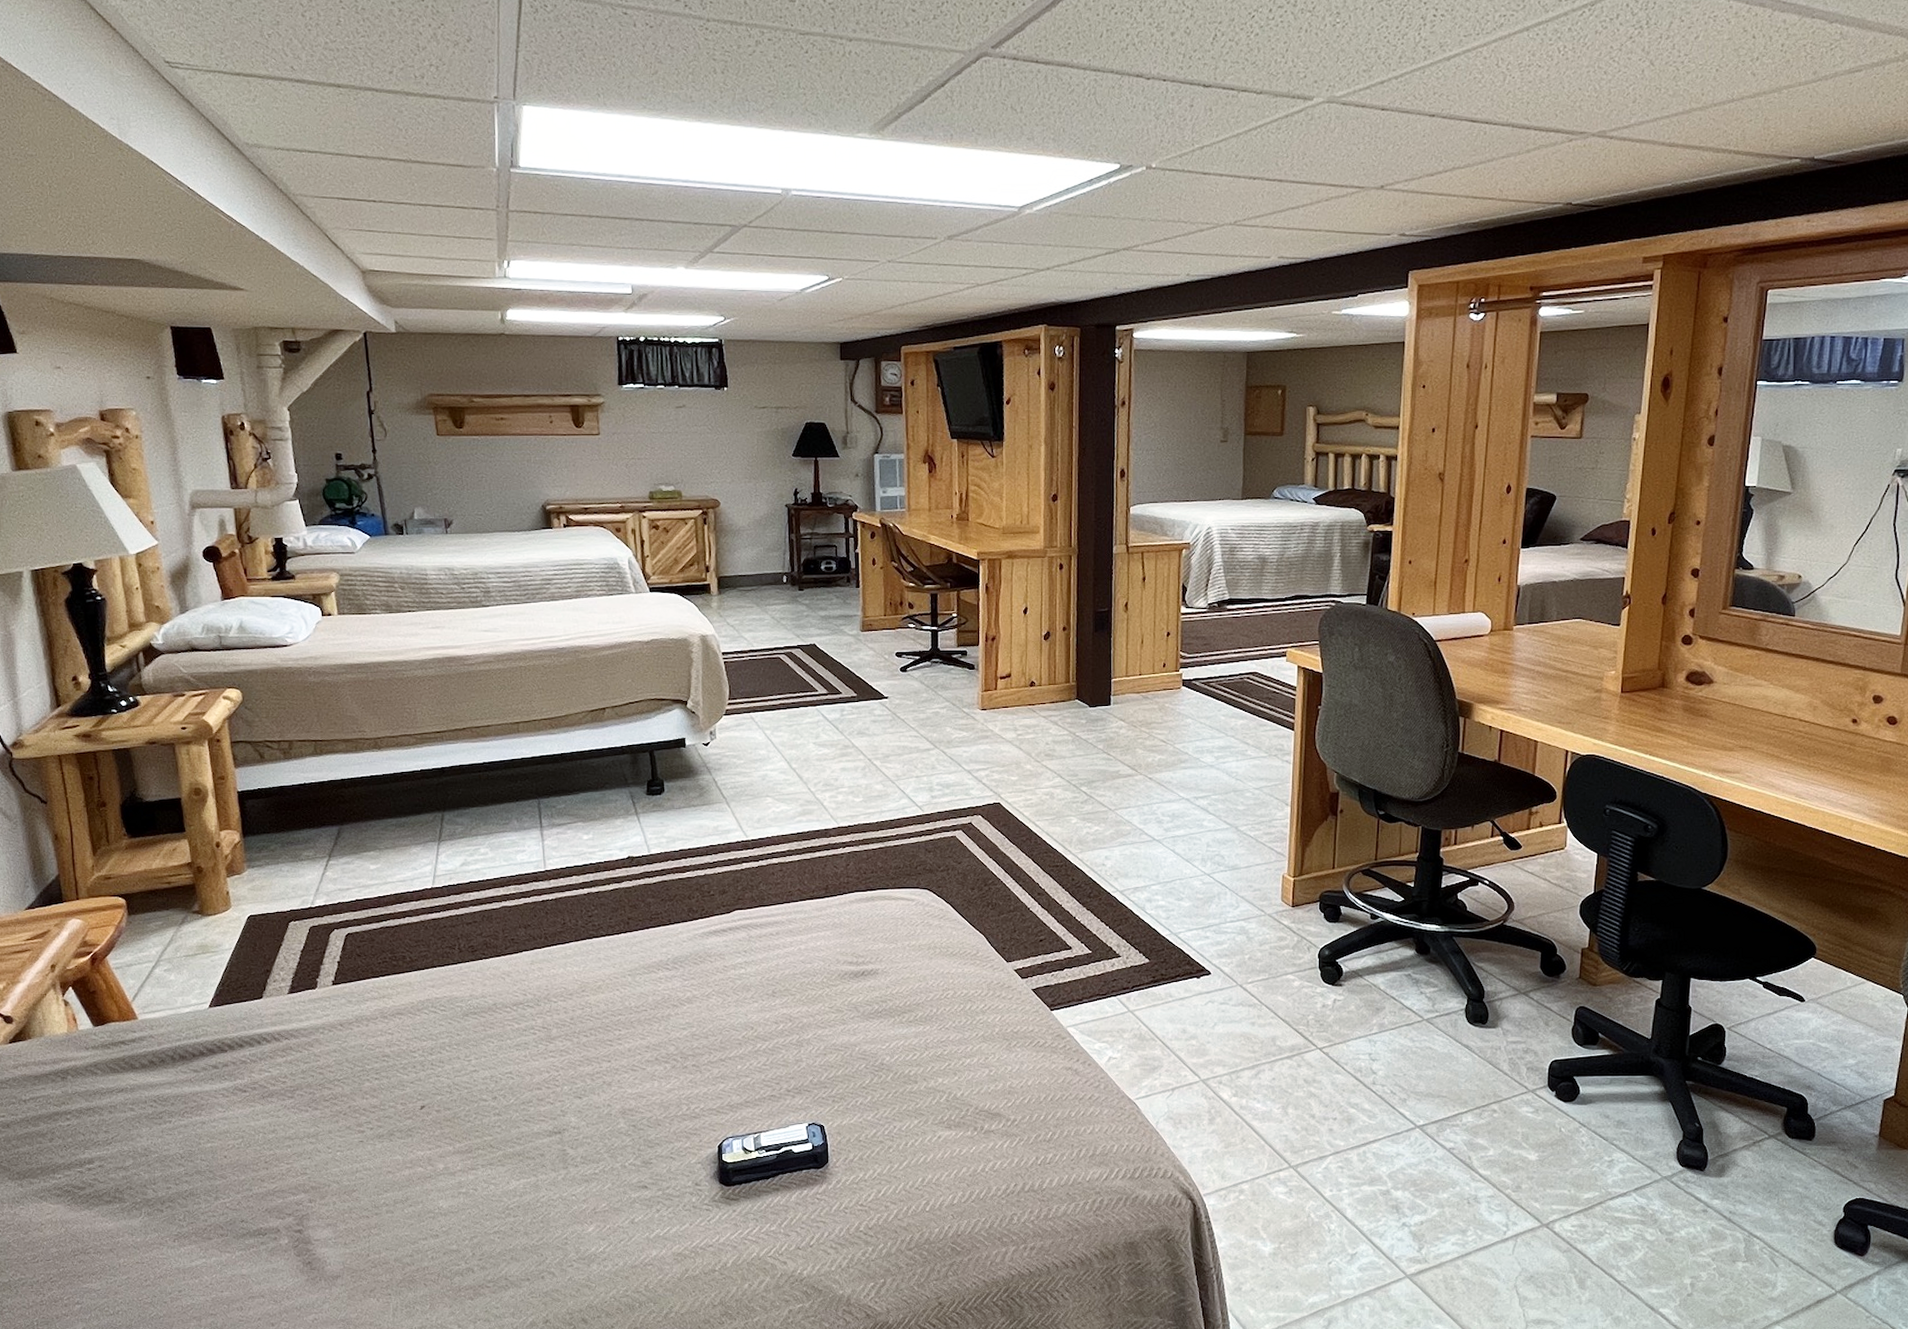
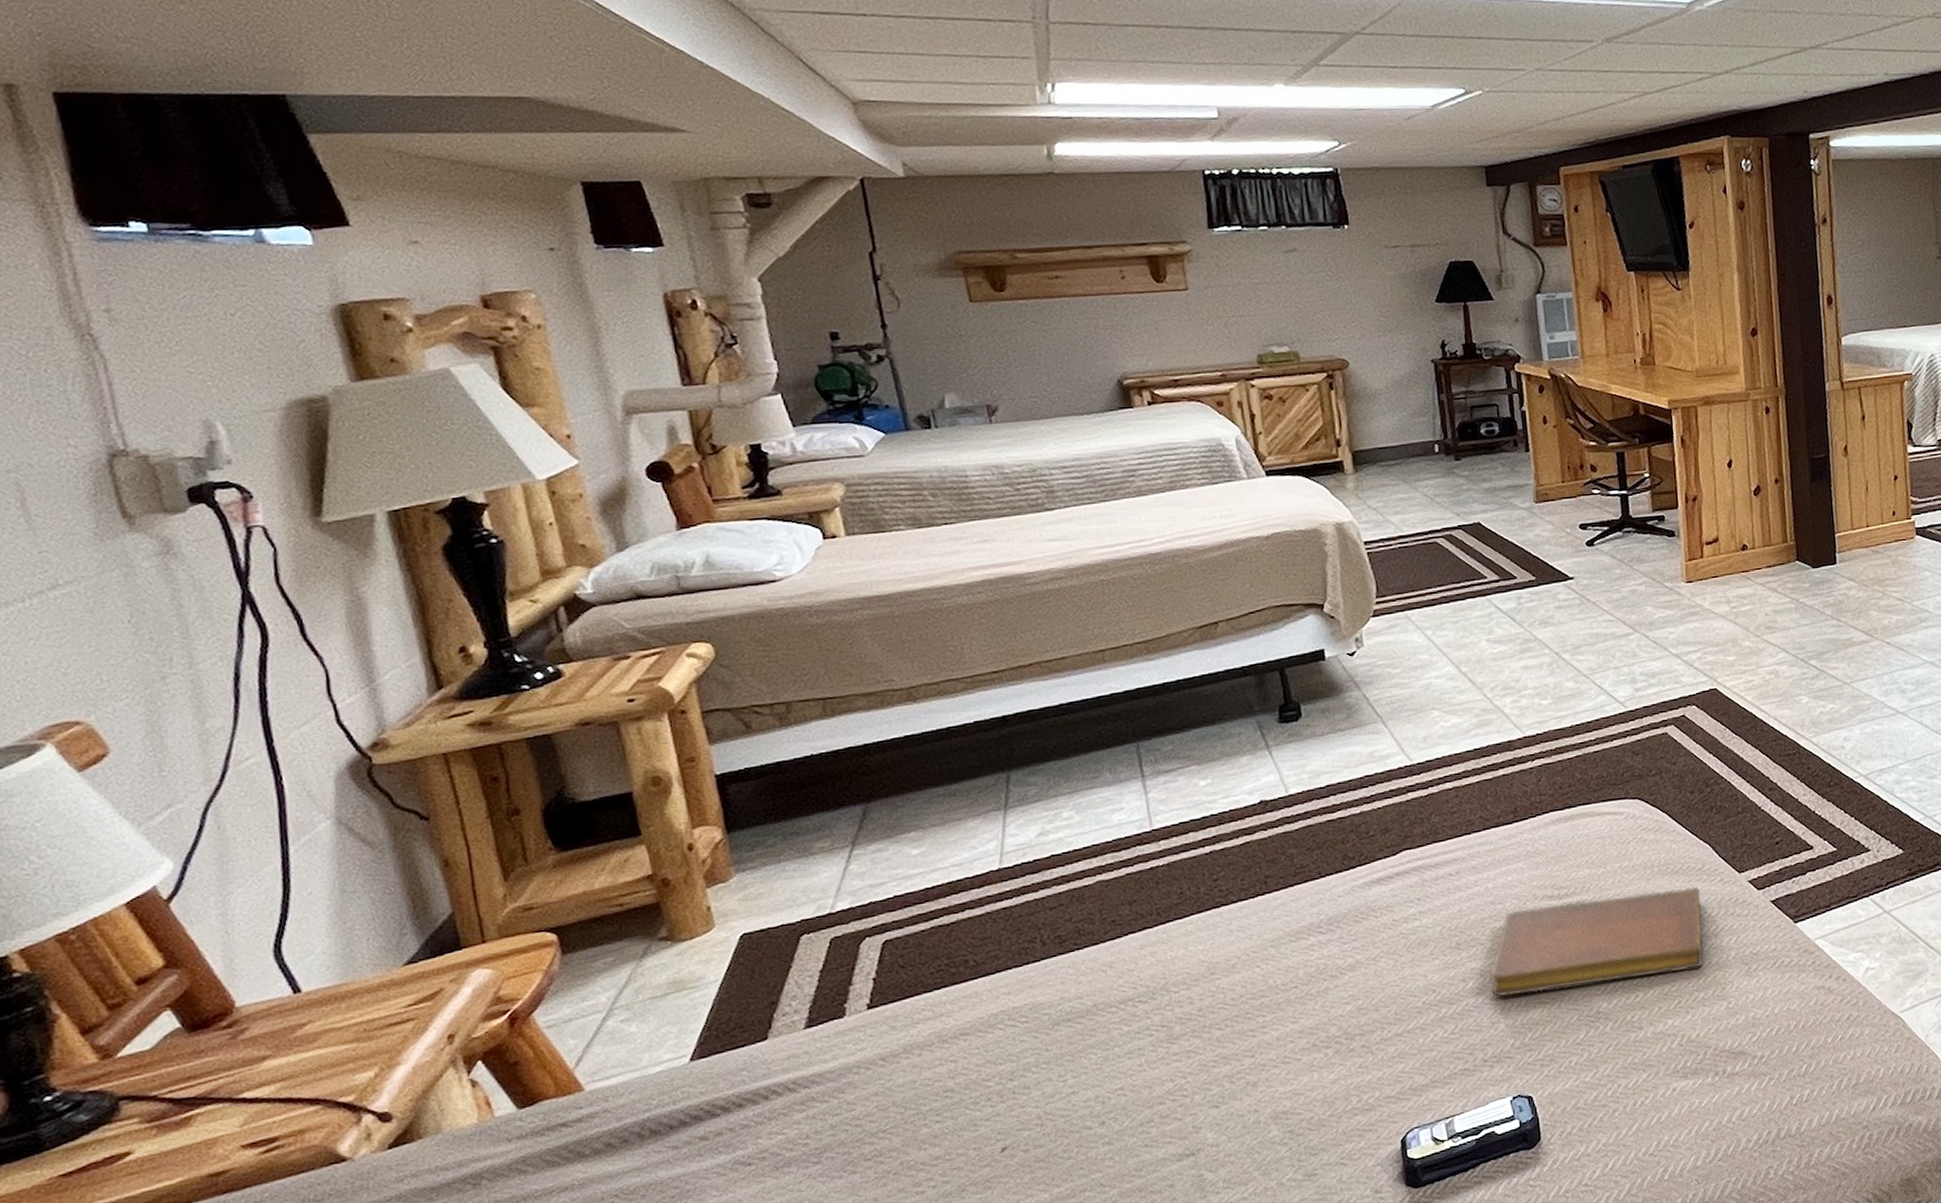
notebook: none [797,969,974,1041] -> present [1490,886,1704,998]

